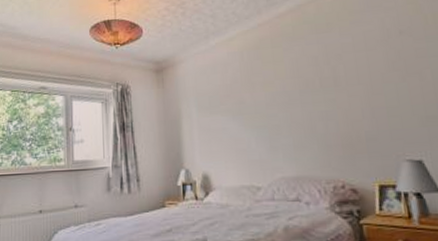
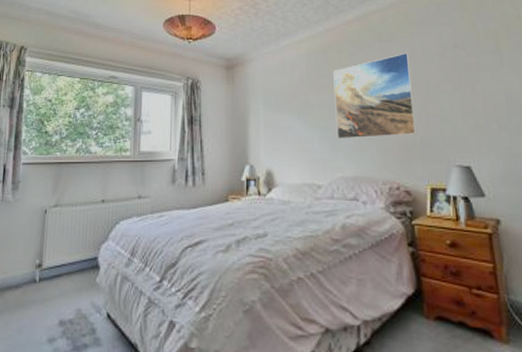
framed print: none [267,42,362,138] -> present [333,52,418,139]

